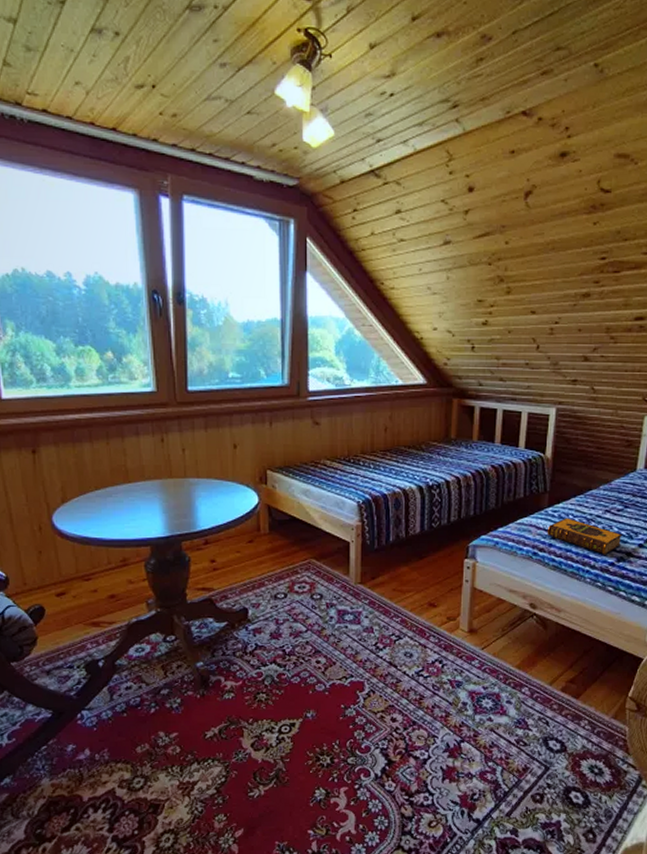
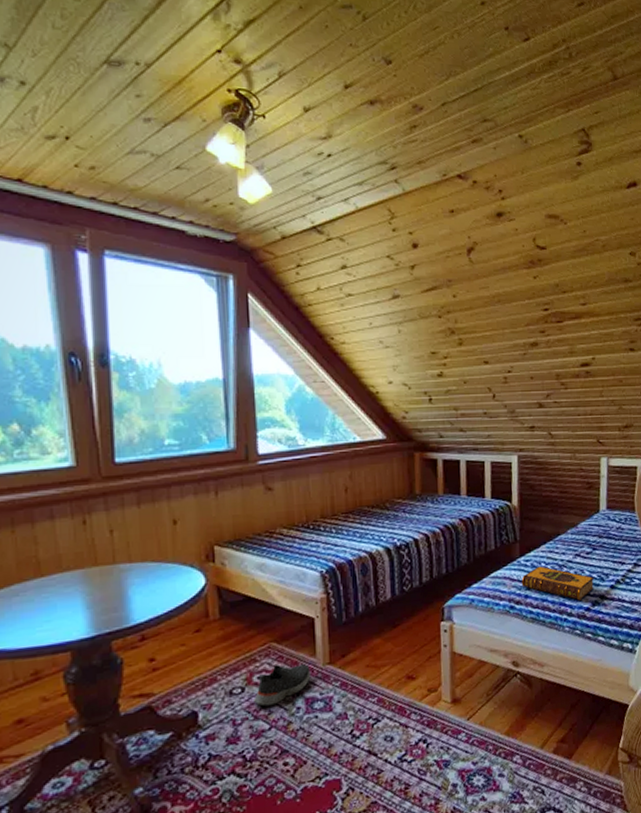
shoe: none [294,578,344,612] -> present [254,664,311,706]

